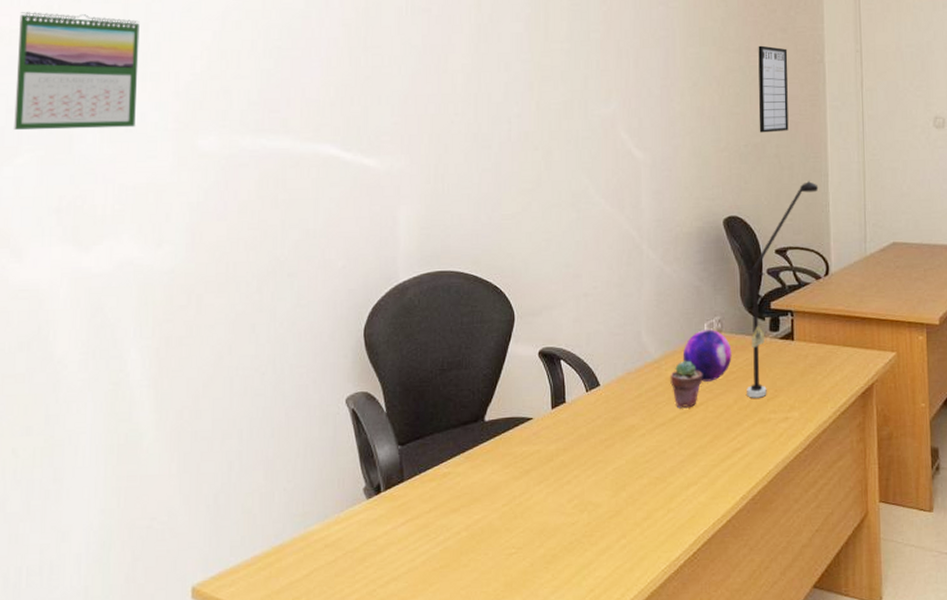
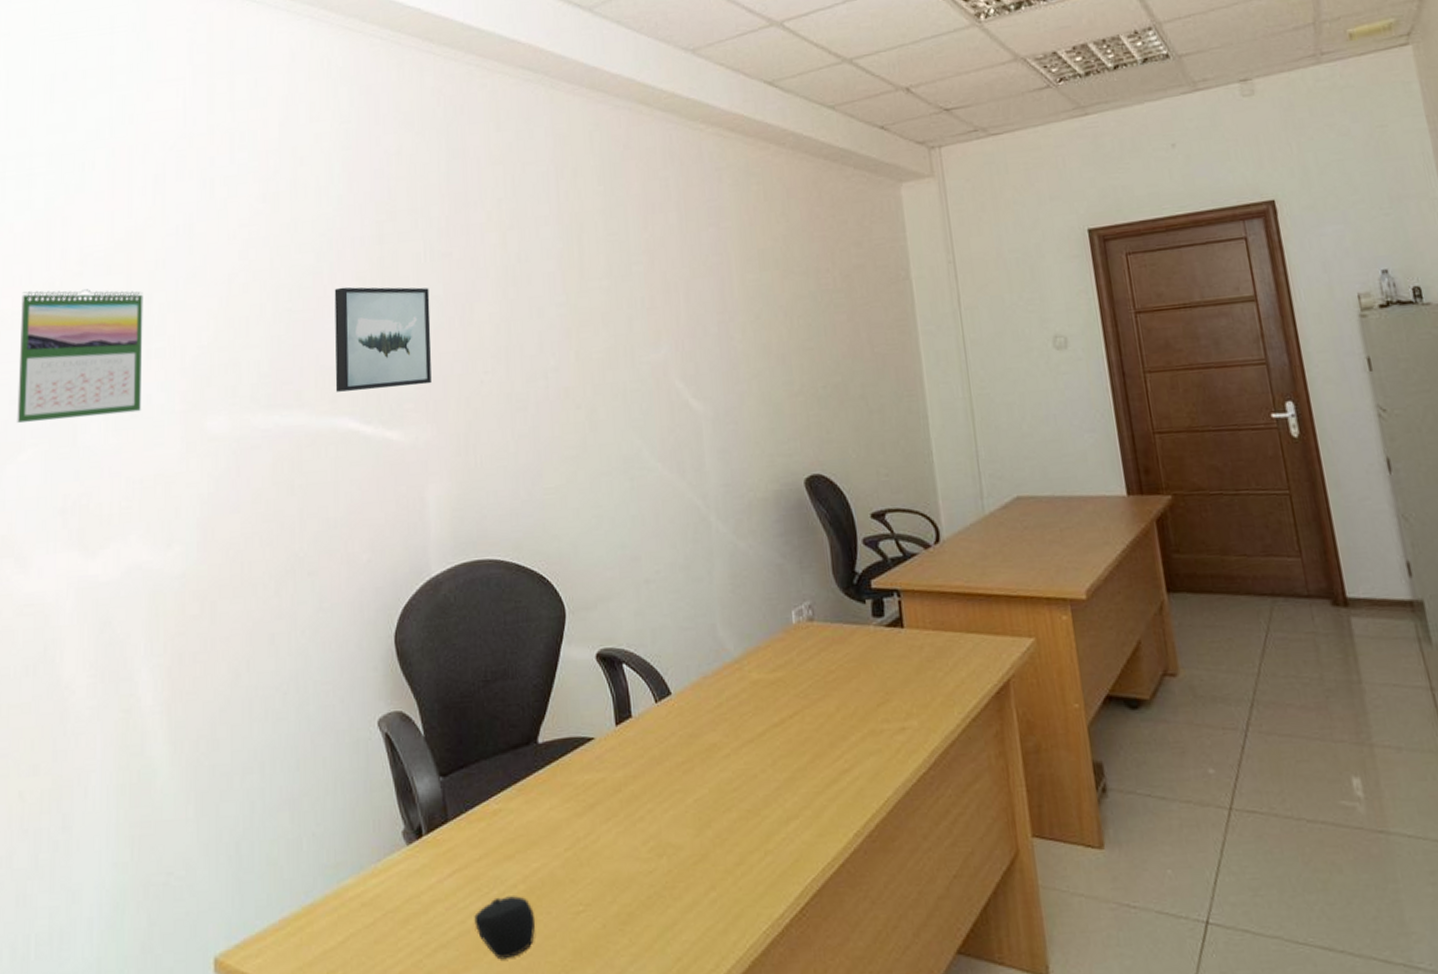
wall art: none [319,31,409,122] -> present [334,286,432,392]
computer mouse: none [422,541,473,589] -> present [474,896,535,958]
potted succulent: present [670,360,703,409] -> none [755,658,796,721]
decorative orb: present [682,329,732,382] -> none [768,618,829,685]
desk lamp: present [745,180,819,398] -> none [836,424,918,704]
writing board: present [758,45,789,133] -> none [829,264,875,370]

